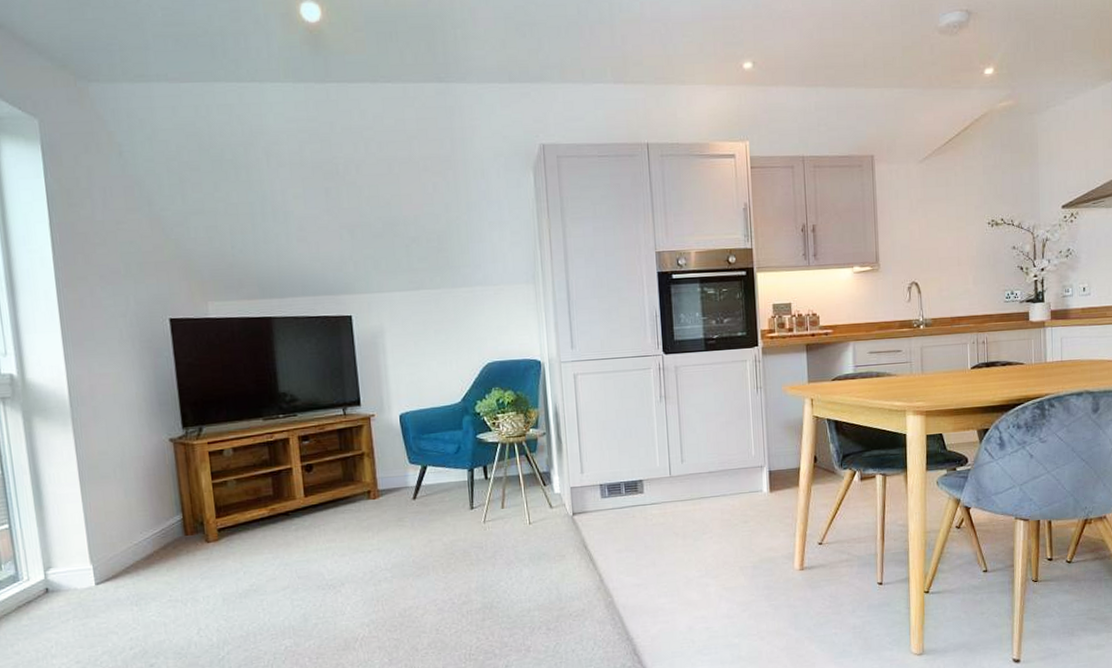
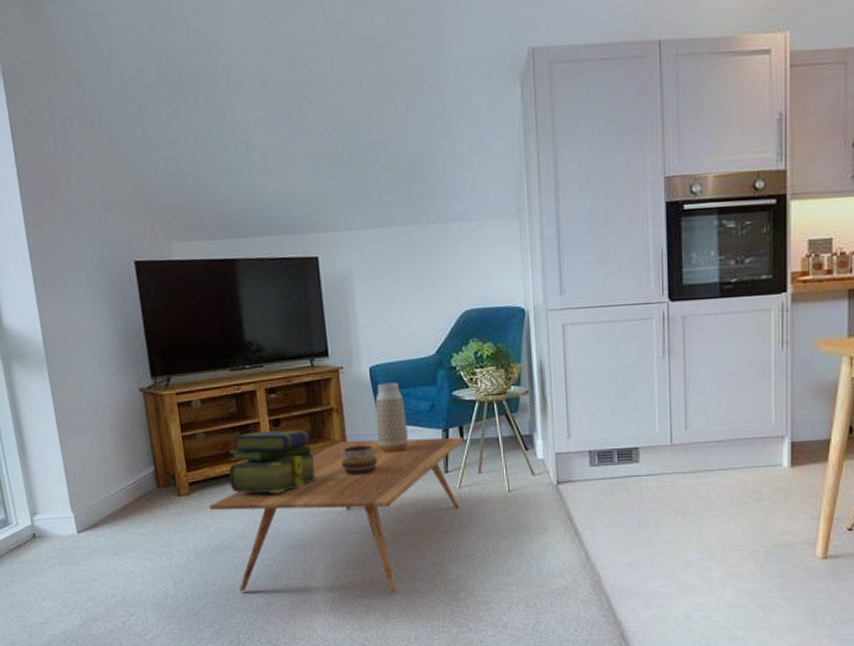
coffee table: none [238,476,488,634] -> present [209,437,464,593]
stack of books: none [259,474,349,537] -> present [228,430,318,494]
decorative bowl: none [371,486,407,514] -> present [341,445,378,475]
vase: none [405,428,437,492] -> present [375,382,409,452]

